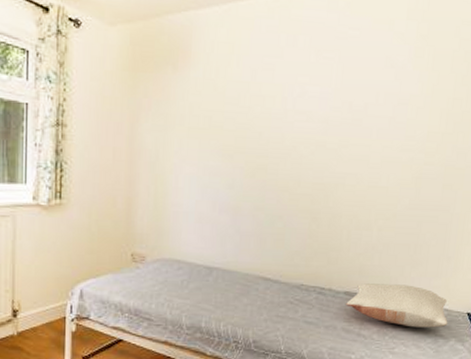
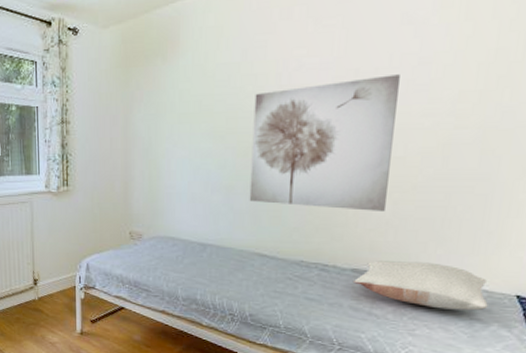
wall art: none [255,111,384,237] -> present [249,74,400,211]

